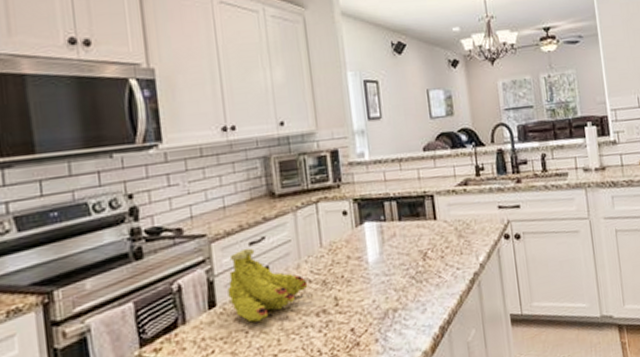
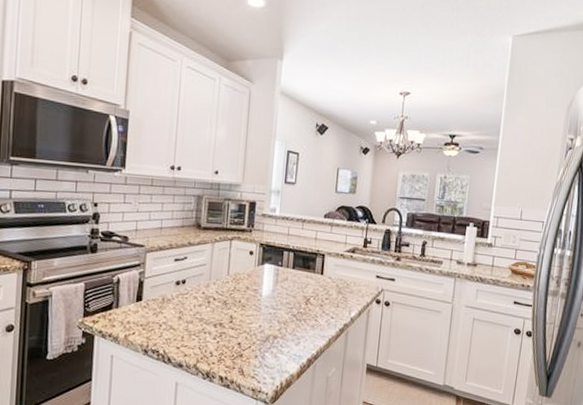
fruit: present [227,248,308,323] -> none [152,262,213,320]

